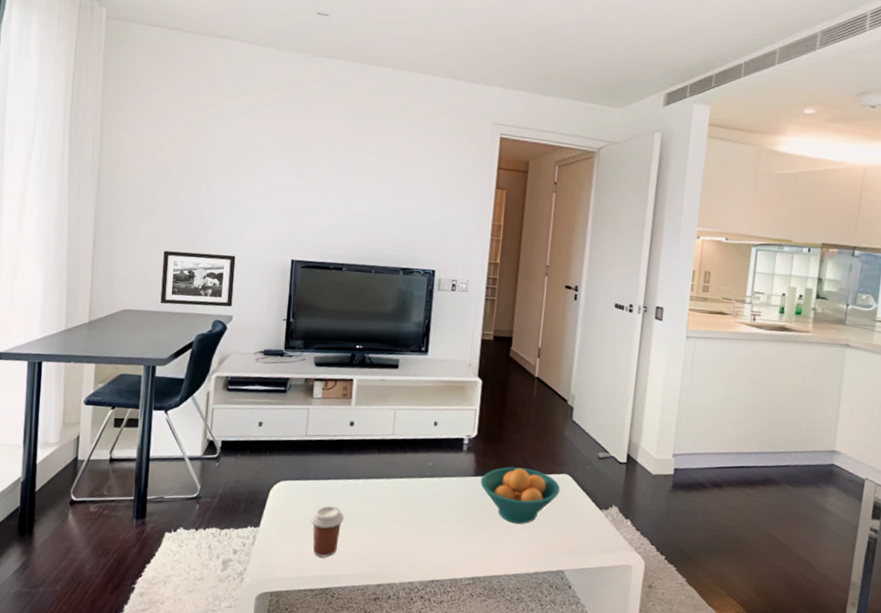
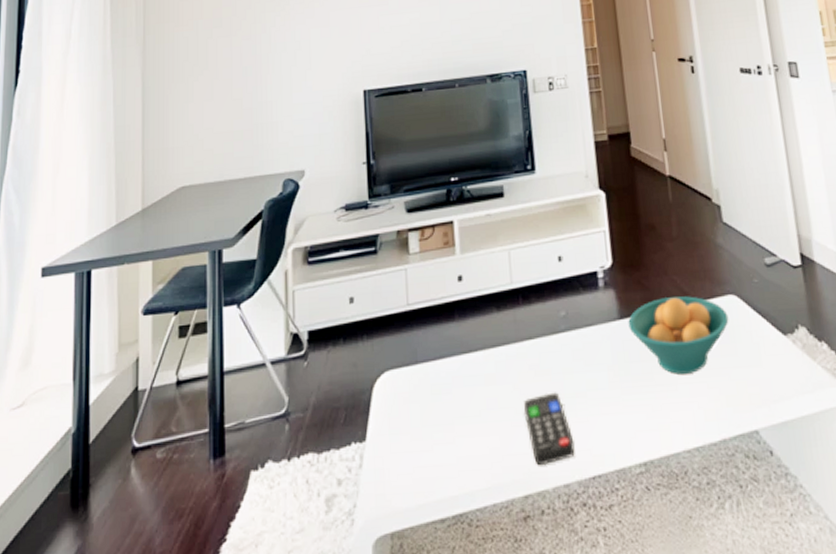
picture frame: present [160,250,236,307] -> none [221,98,303,172]
coffee cup: present [310,506,344,558] -> none [428,394,469,471]
remote control: none [387,518,422,567] -> present [524,392,575,466]

